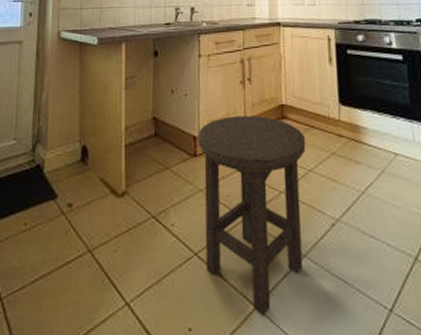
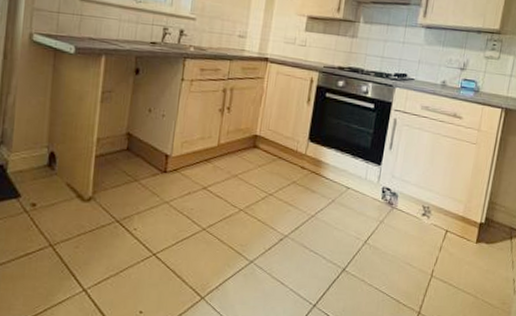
stool: present [198,115,306,316] -> none [162,140,272,305]

